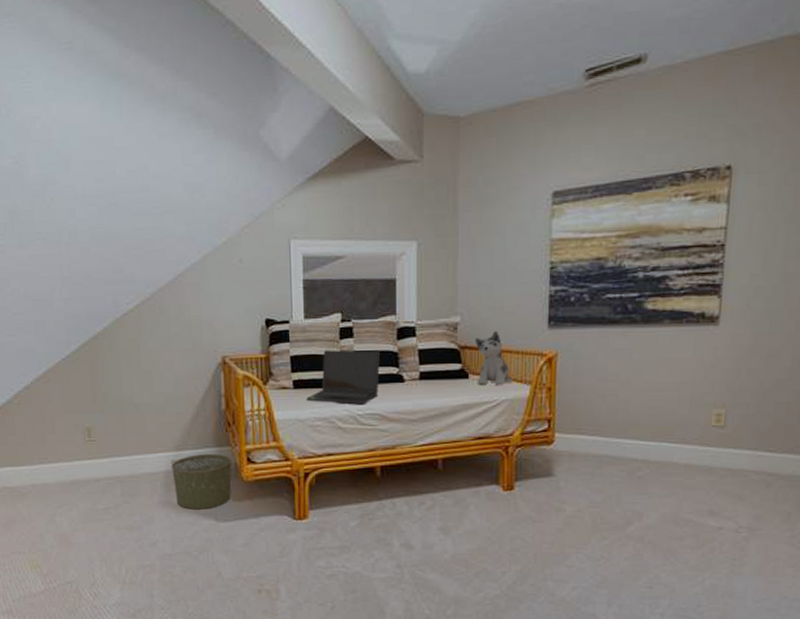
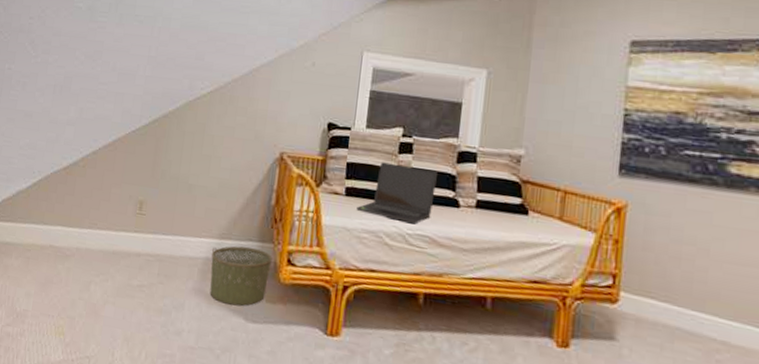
plush toy: present [475,330,513,386] -> none [537,169,576,229]

